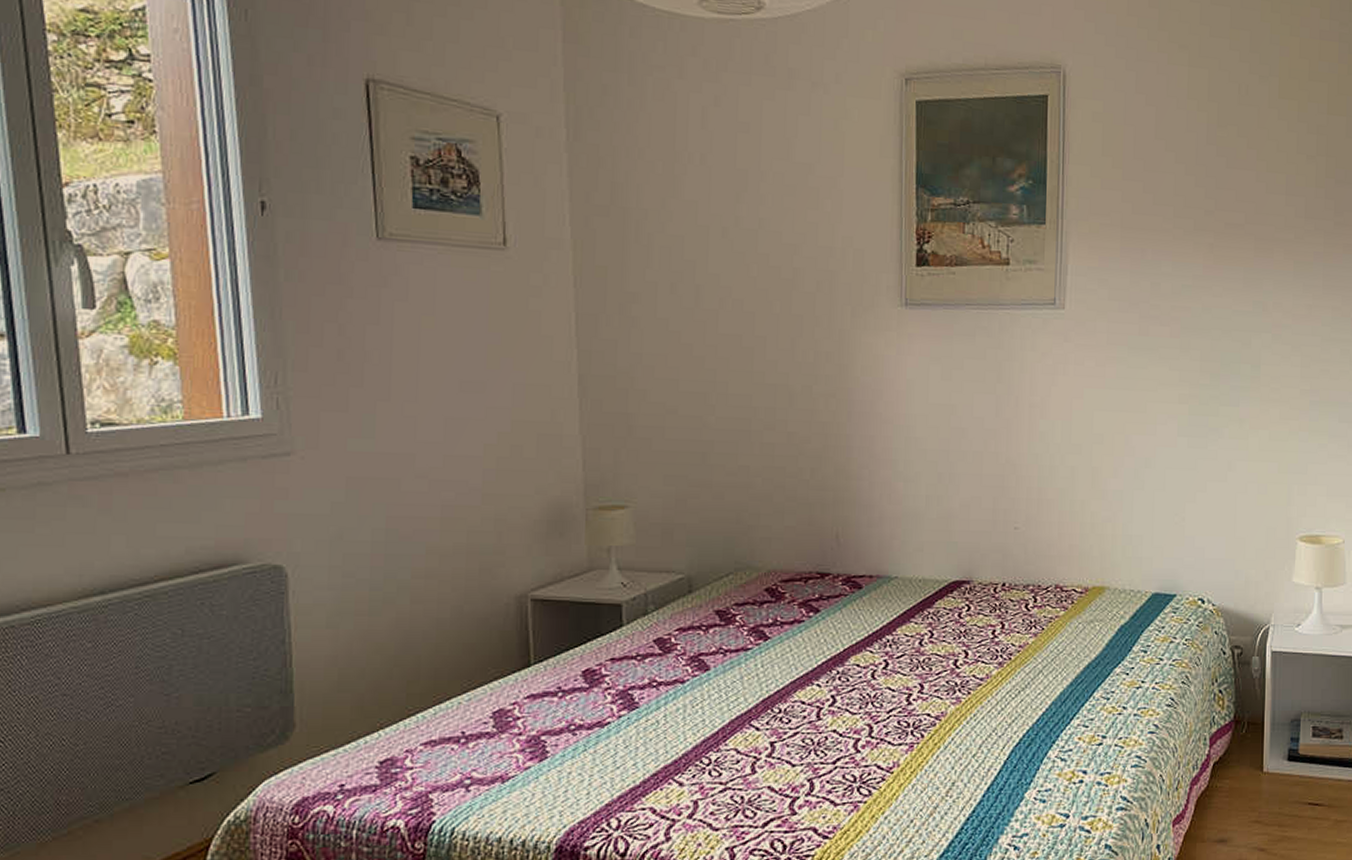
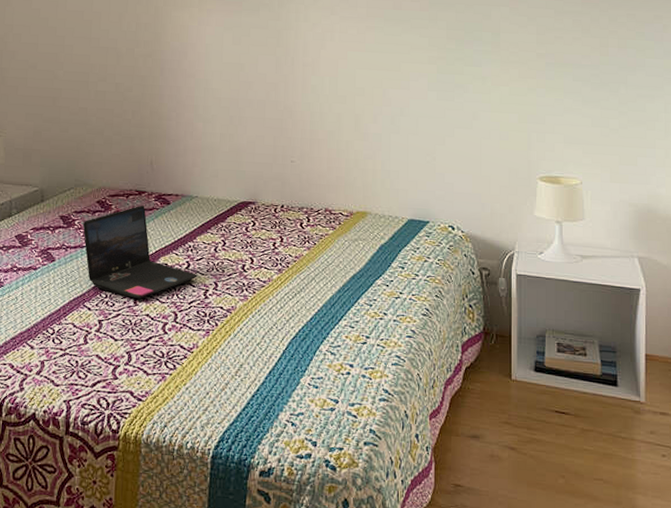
laptop: none [746,591,899,712] -> present [82,205,199,299]

